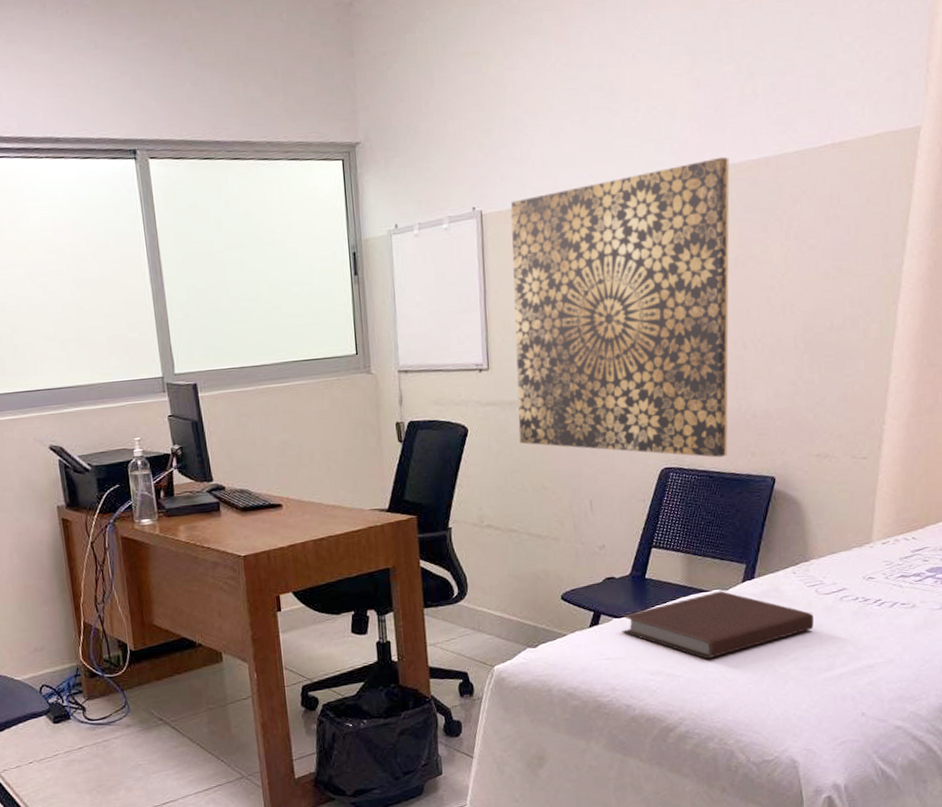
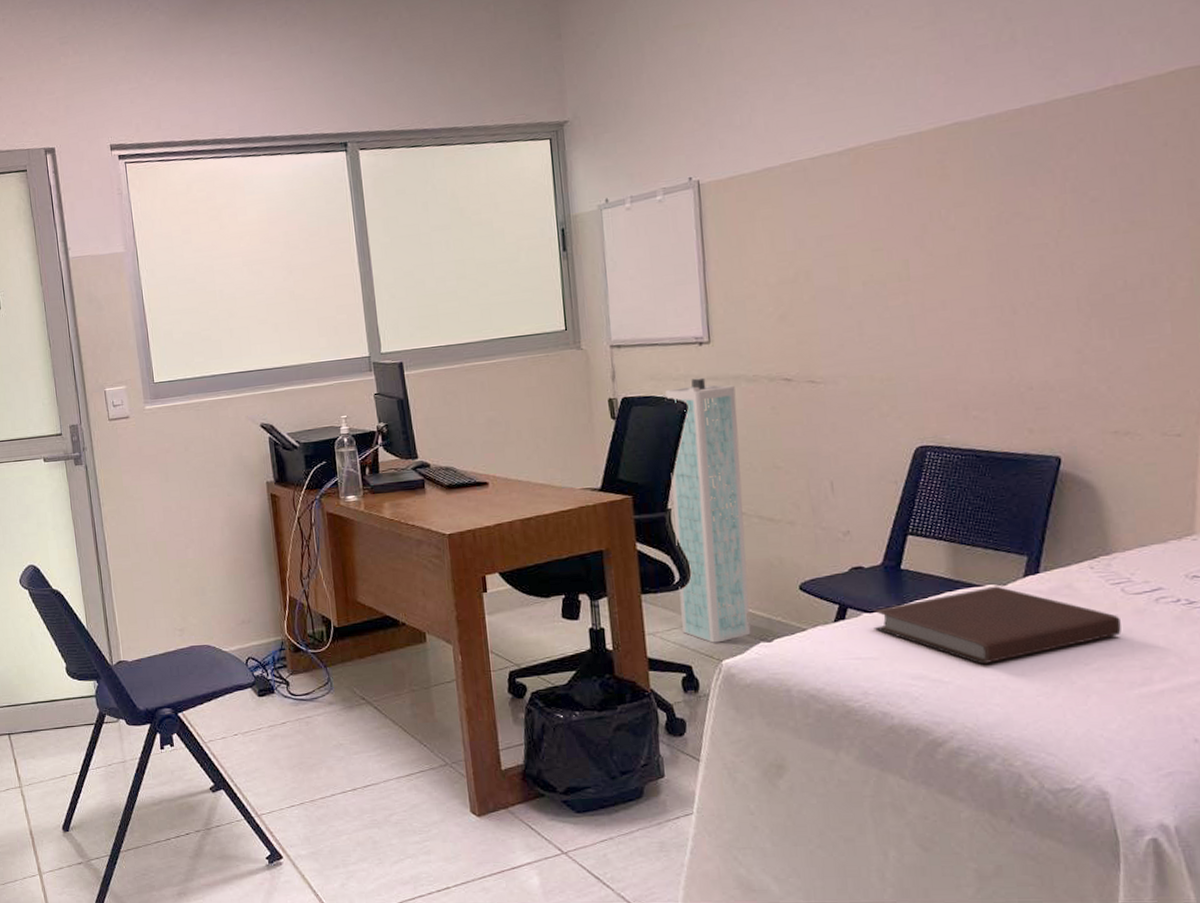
air purifier: none [448,403,520,651] -> present [665,377,751,643]
wall art: present [510,156,730,458] -> none [730,108,998,435]

